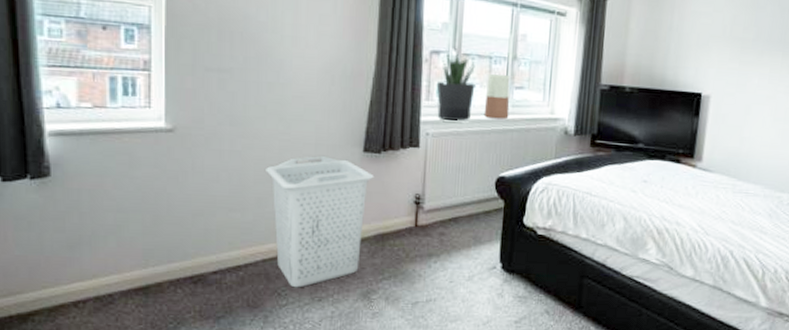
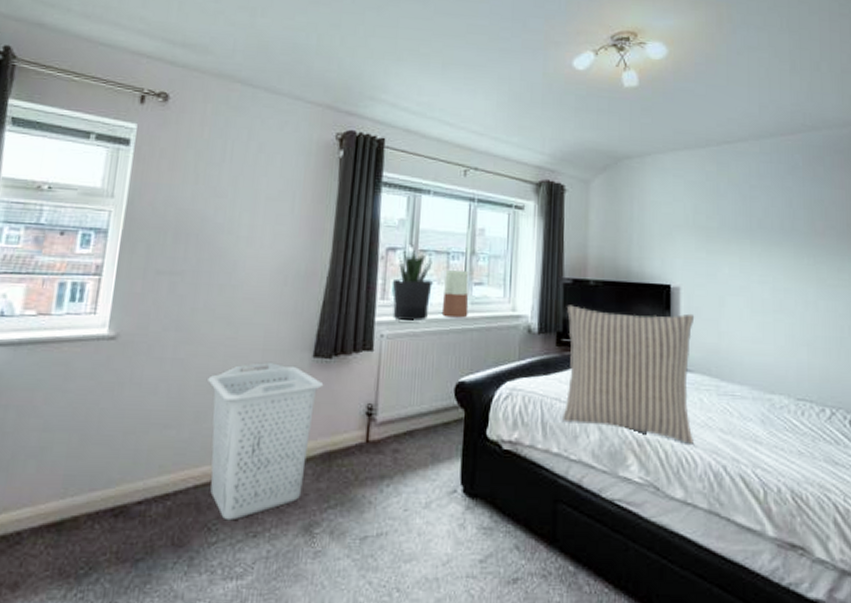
pillow: none [592,109,721,233] -> present [563,305,695,444]

